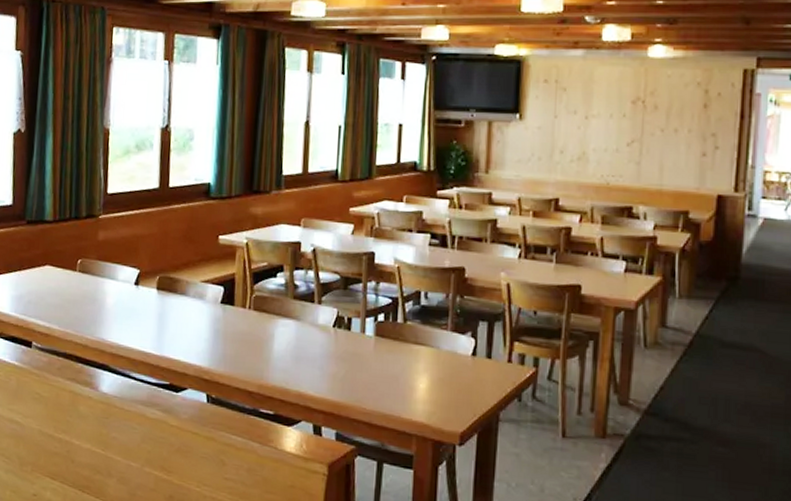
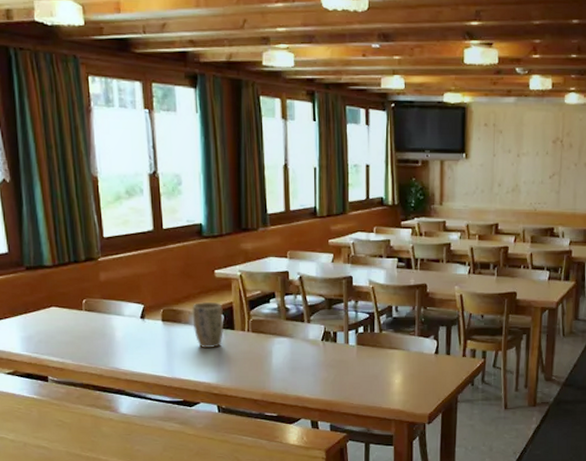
plant pot: none [189,271,225,325] -> present [192,302,224,348]

